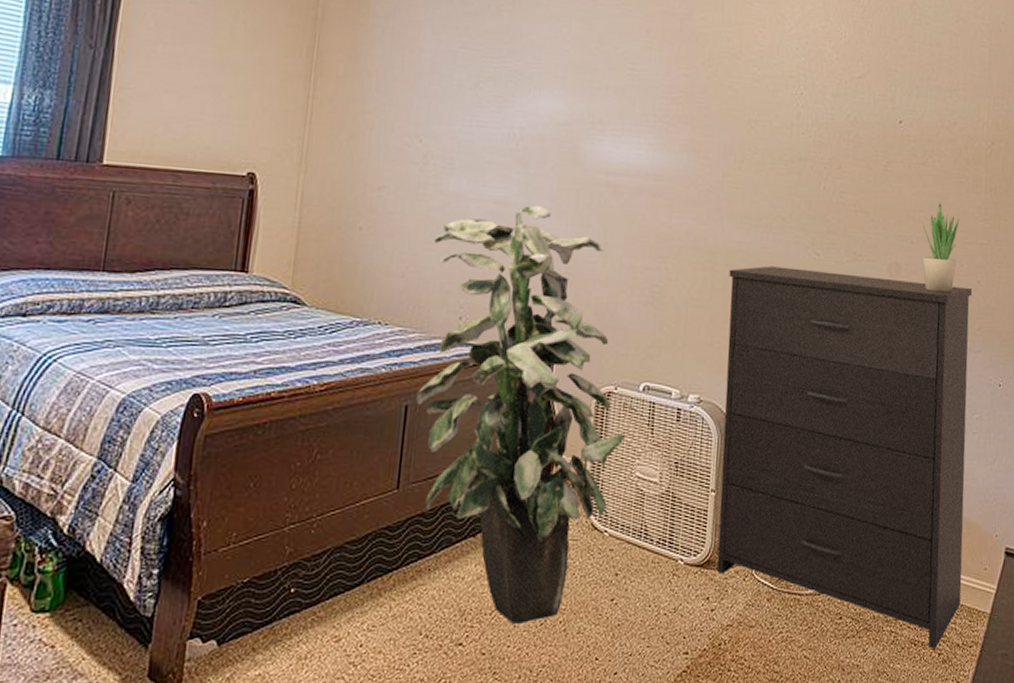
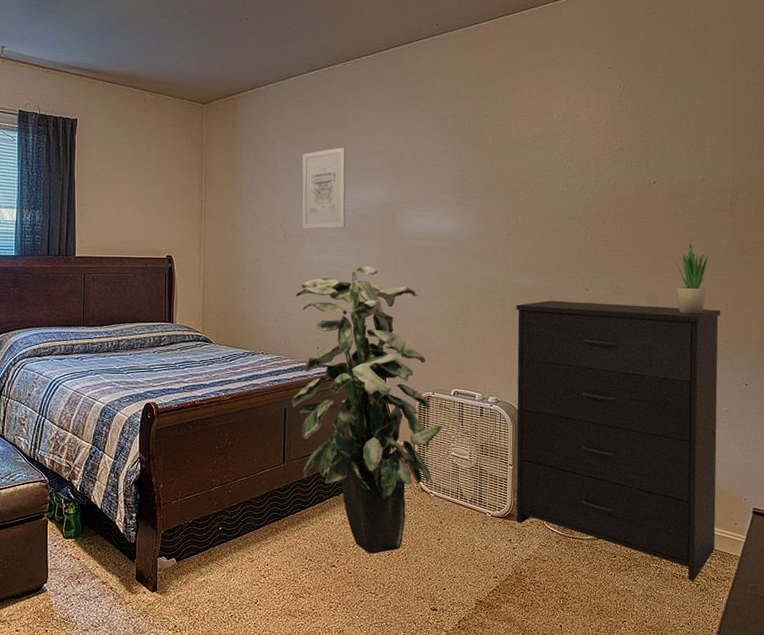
wall art: none [451,39,519,151] -> present [302,146,346,230]

